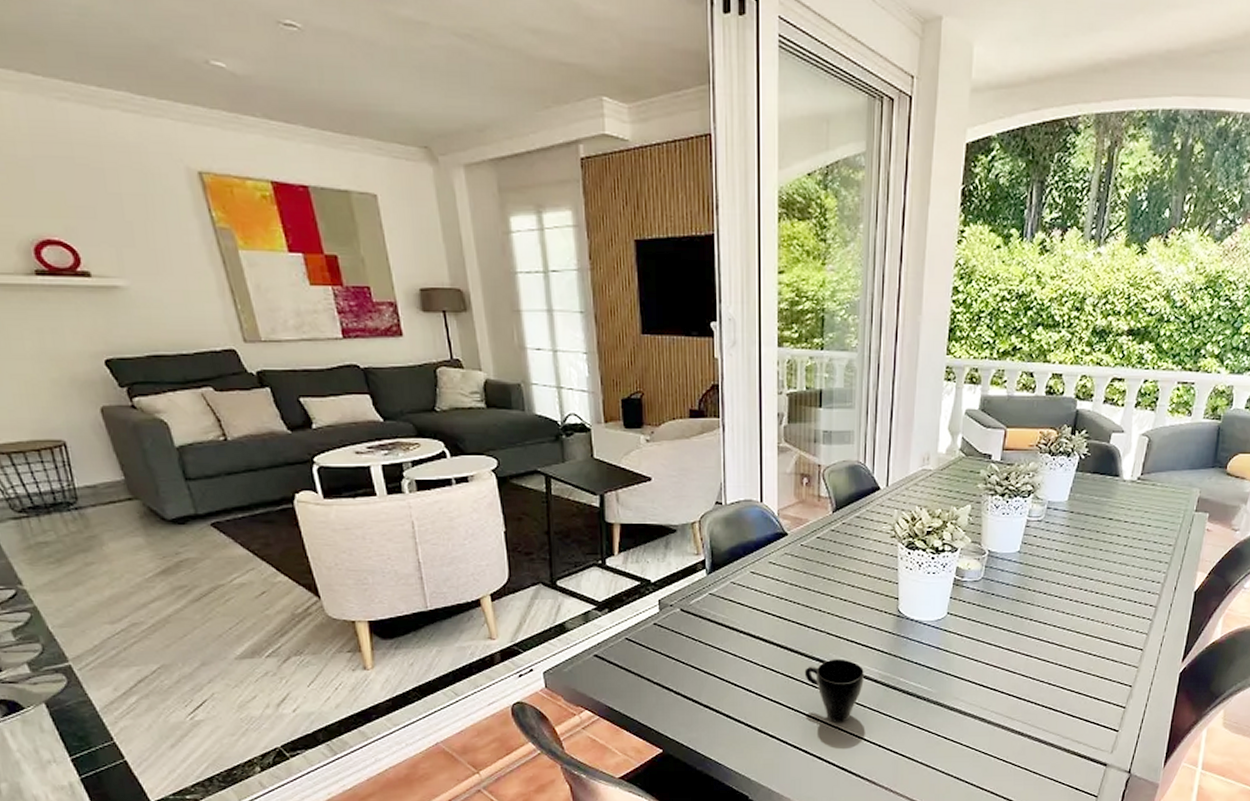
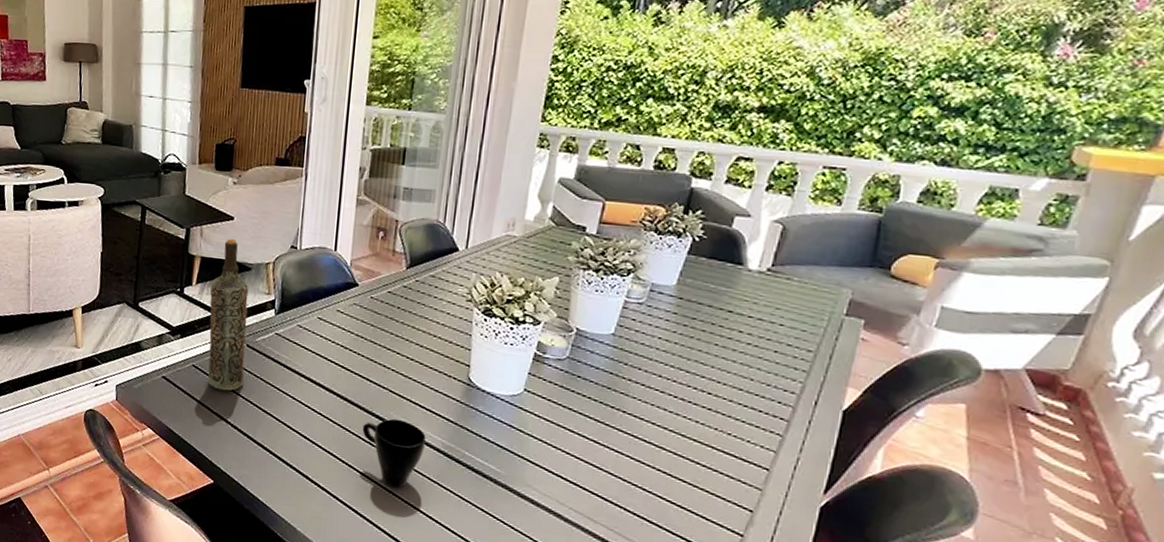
bottle: none [635,502,683,659] -> present [208,239,249,391]

